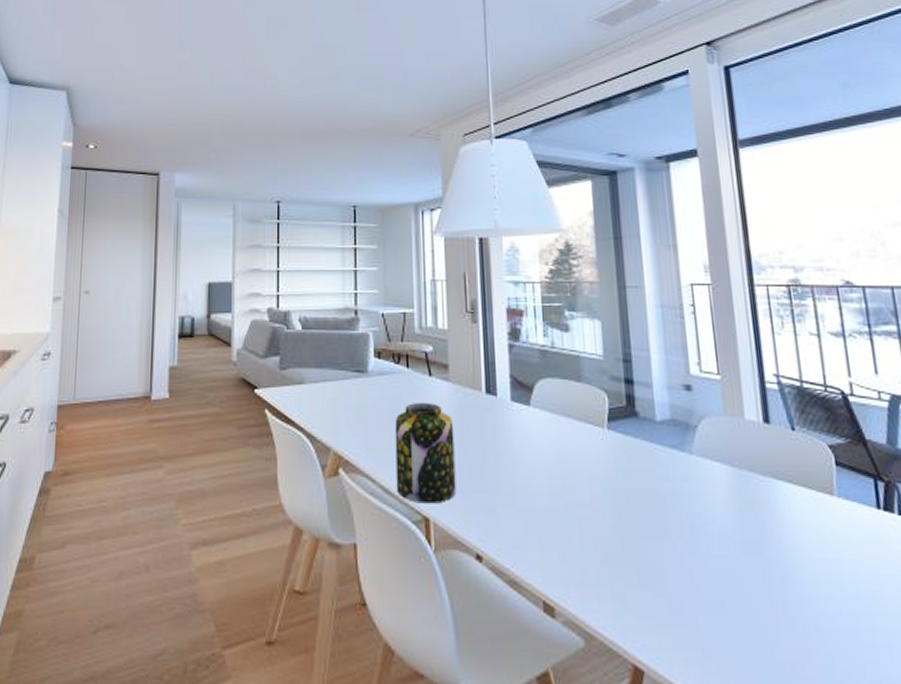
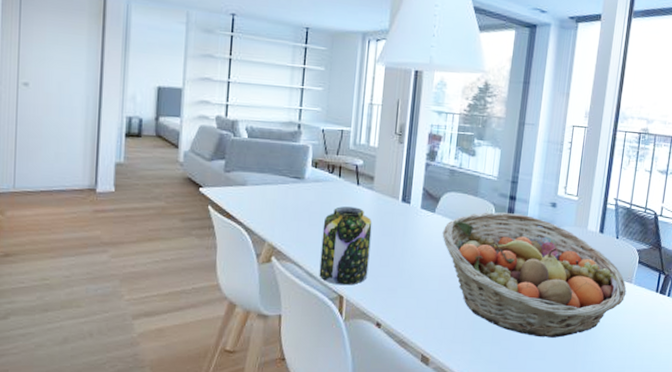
fruit basket: none [543,401,829,579] -> present [442,212,627,338]

